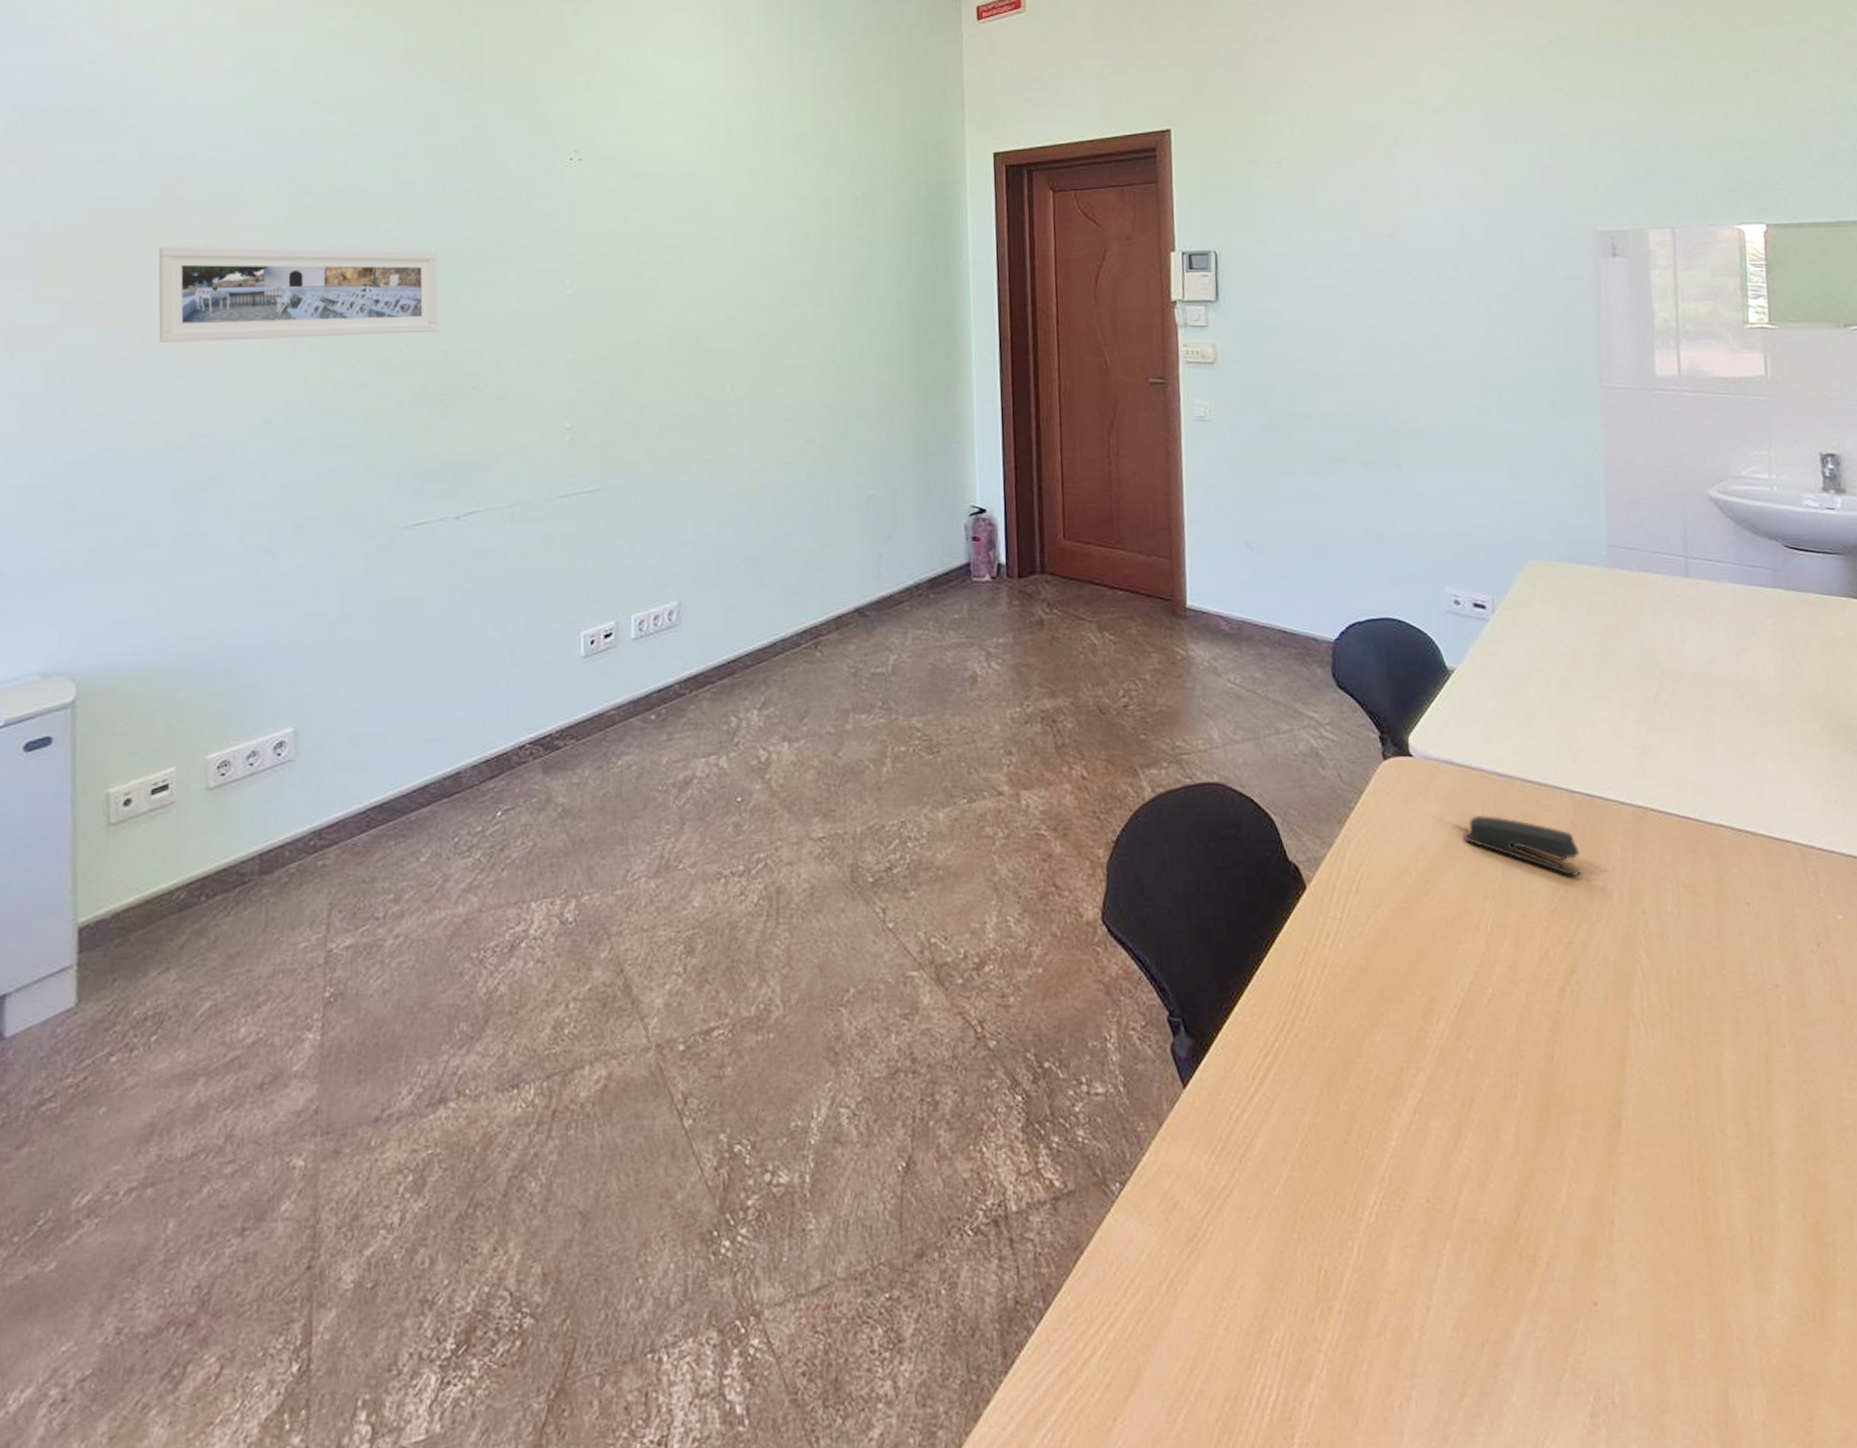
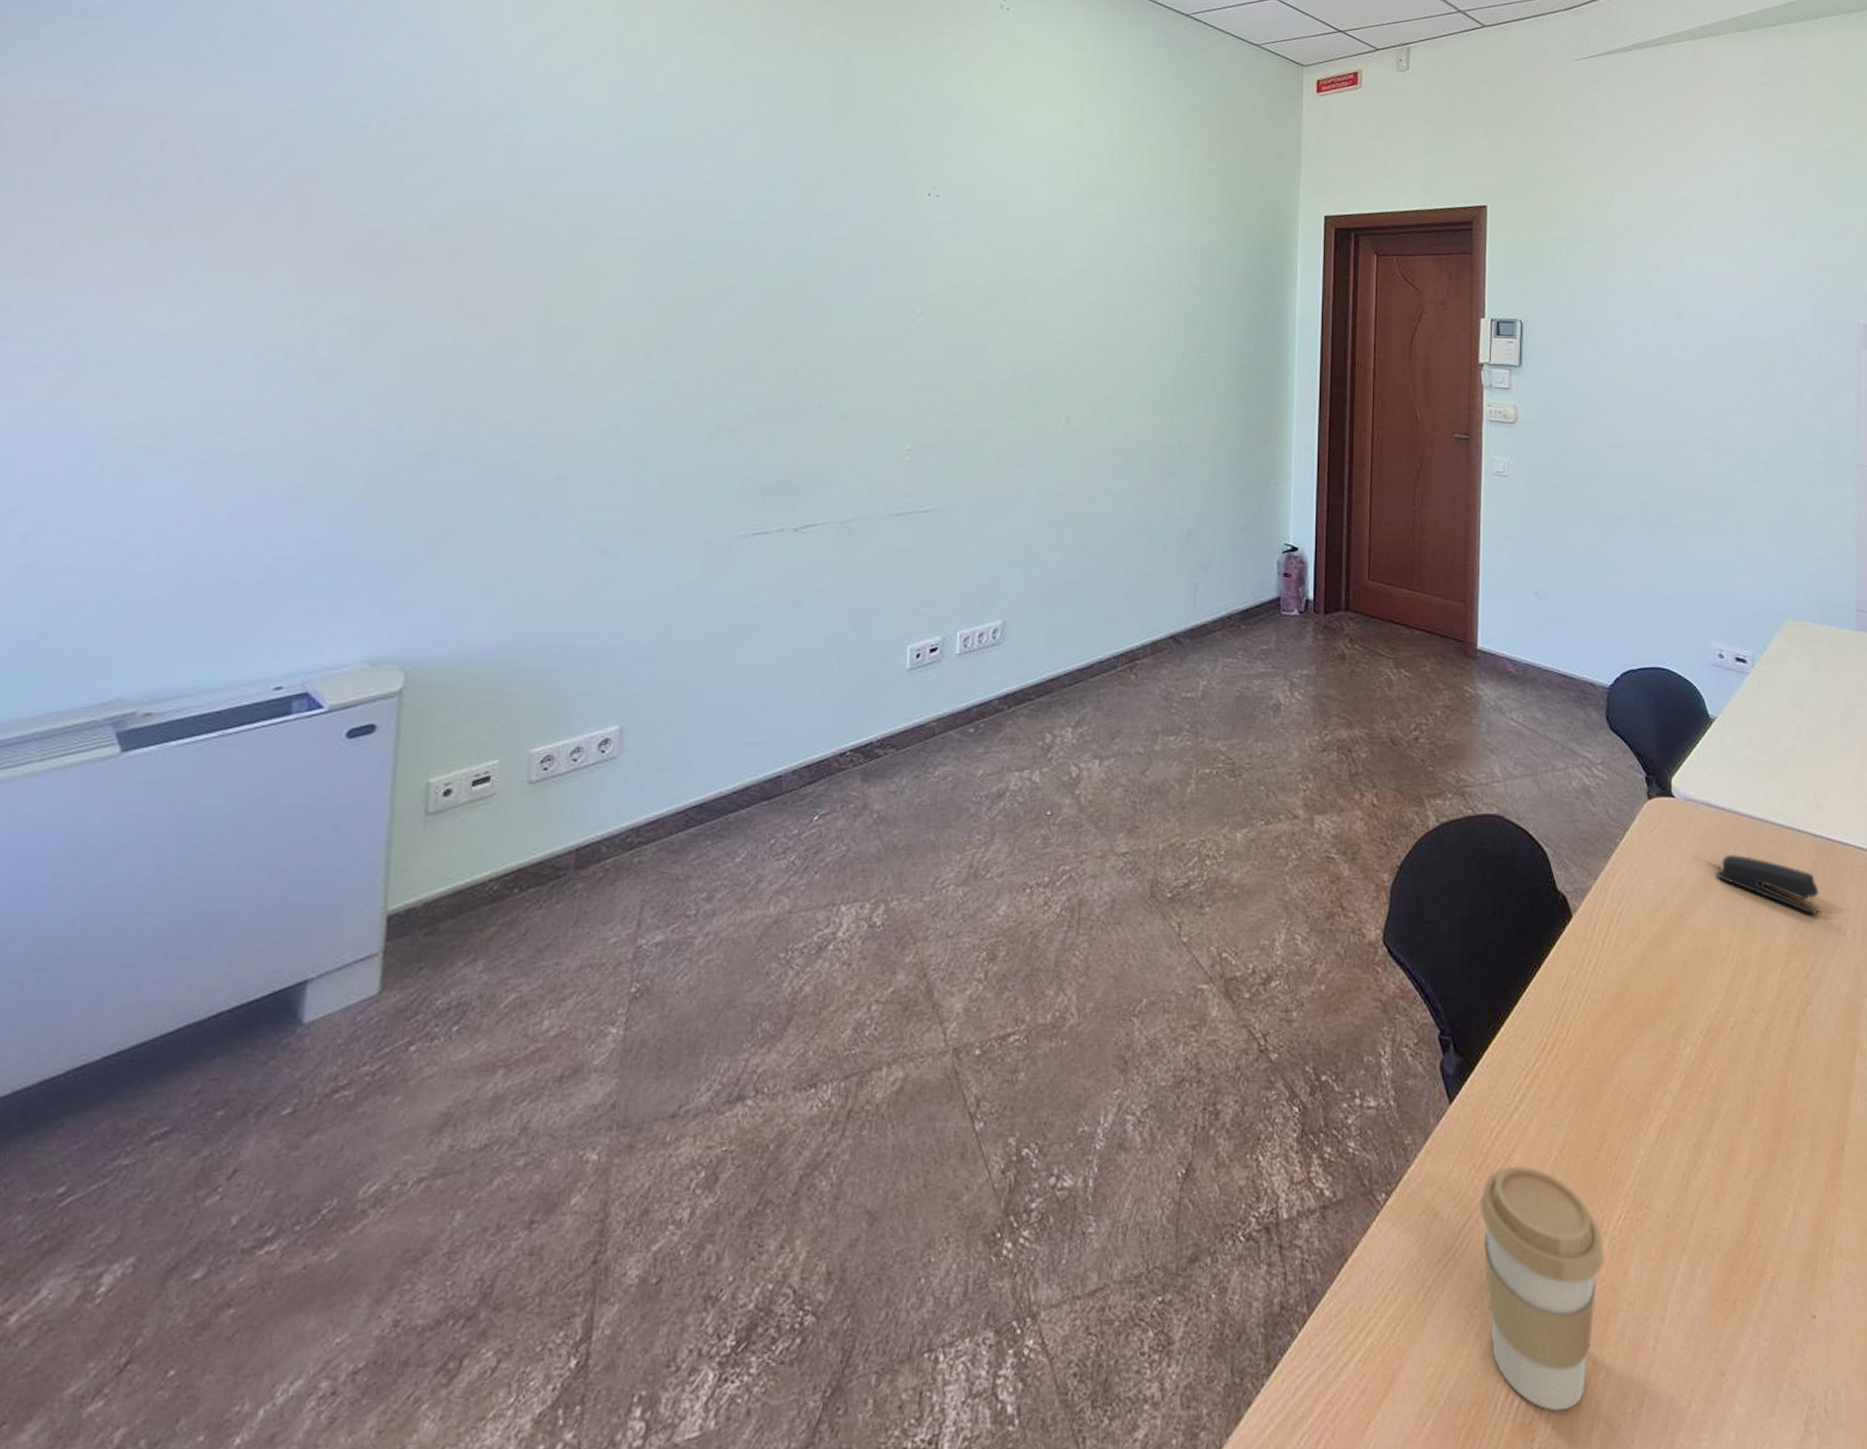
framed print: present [158,246,438,342] -> none [515,251,794,350]
coffee cup: none [1222,1151,1360,1406] -> present [1479,1166,1604,1411]

